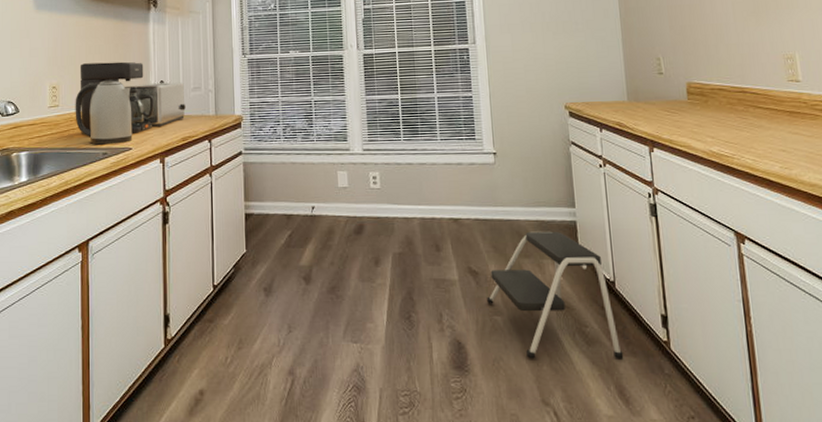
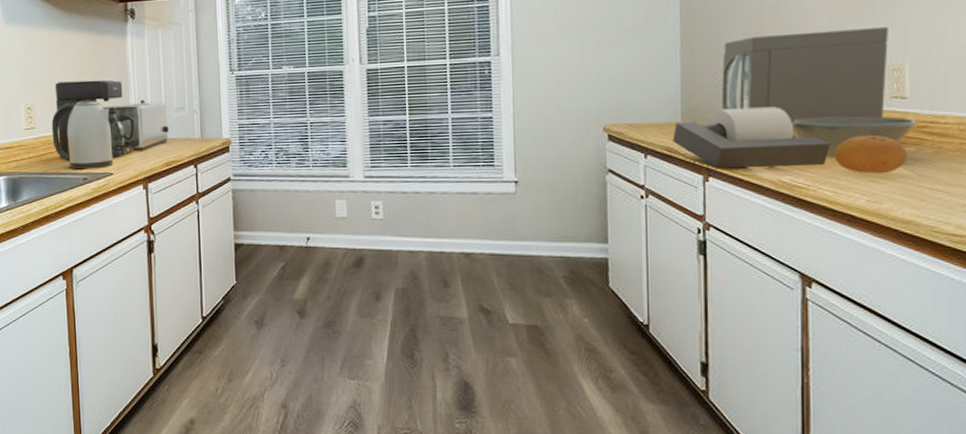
step stool: present [487,231,624,359] -> none [499,268,653,407]
paper towel holder: none [621,88,747,141] -> present [672,106,831,169]
microwave: none [656,24,784,115] -> present [721,27,888,139]
bowl: none [712,96,811,131] -> present [789,116,917,158]
fruit: none [750,111,807,145] -> present [834,134,908,174]

